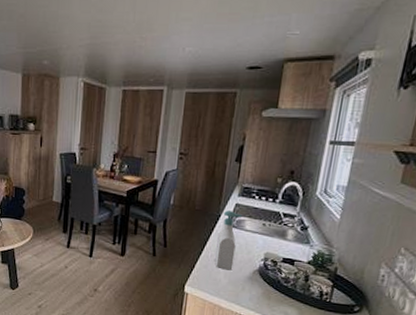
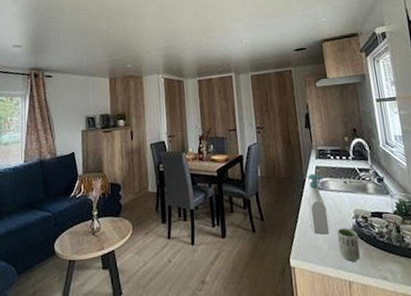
cup: none [238,267,262,299] -> present [337,228,361,262]

